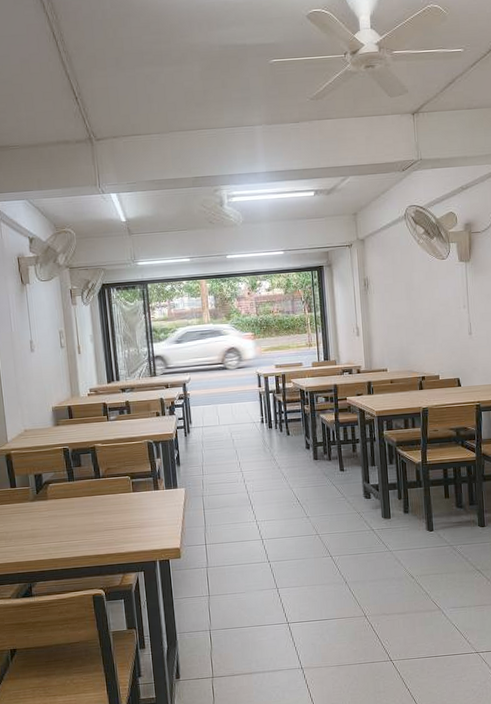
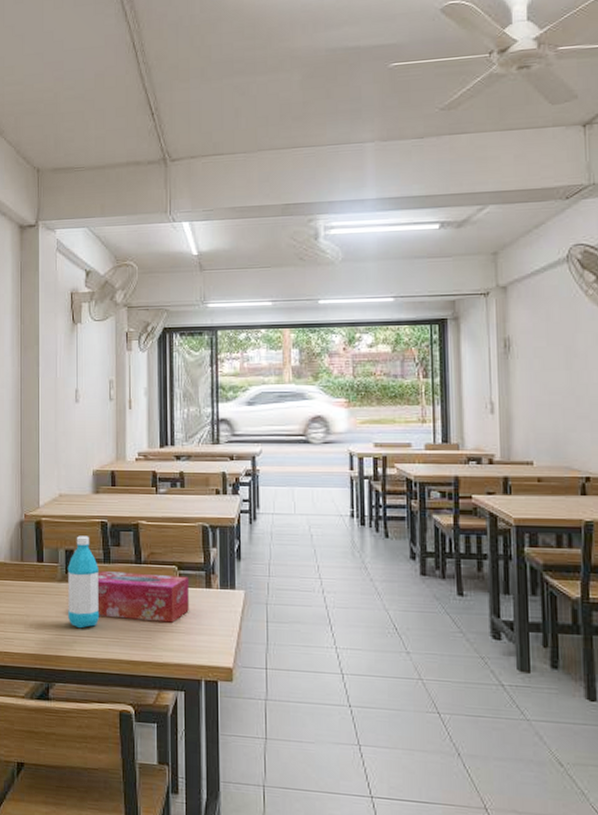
water bottle: none [37,461,70,536] -> present [67,536,100,629]
tissue box: none [64,483,142,524] -> present [97,571,189,623]

